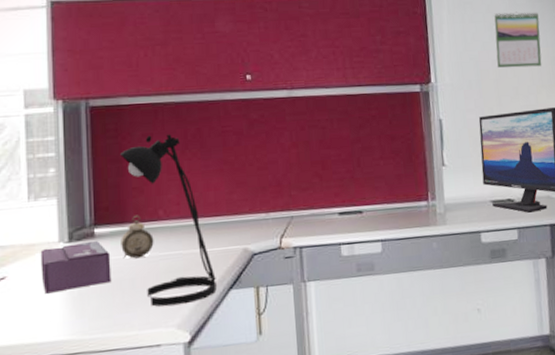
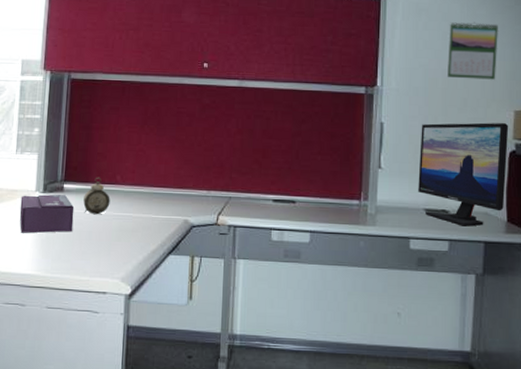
desk lamp: present [120,134,217,307] -> none [91,109,158,261]

